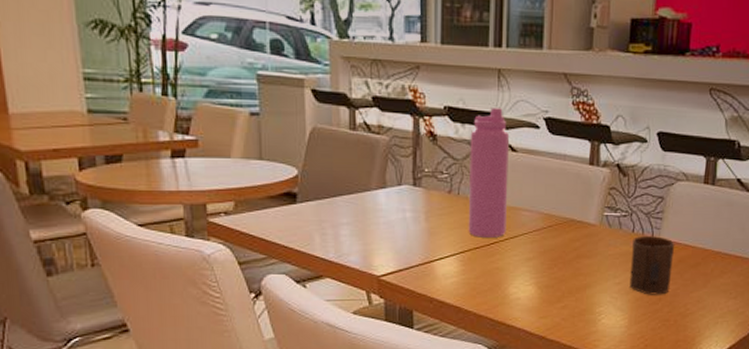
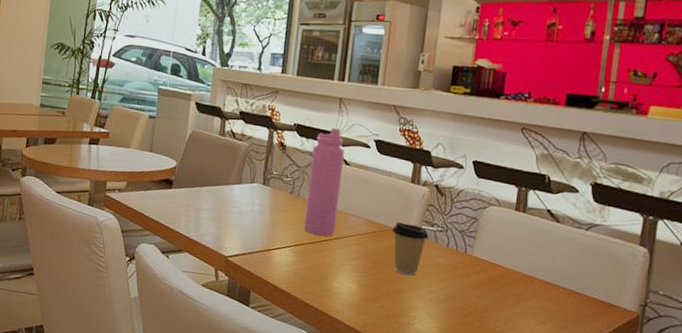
coffee cup: none [571,211,612,270] -> present [392,221,429,276]
cup: present [630,236,675,295] -> none [443,251,487,309]

